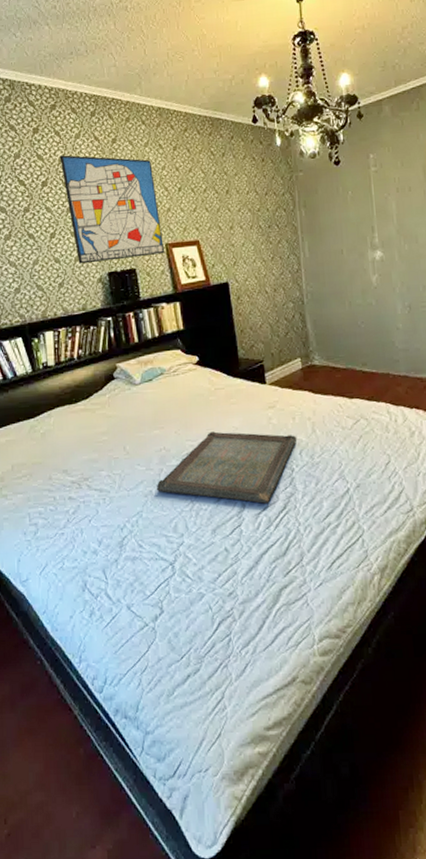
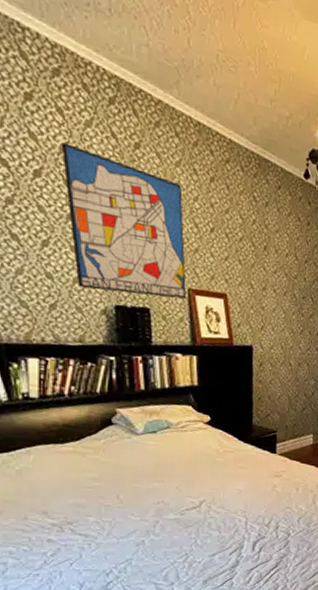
serving tray: present [157,431,297,504] -> none [150,491,298,561]

